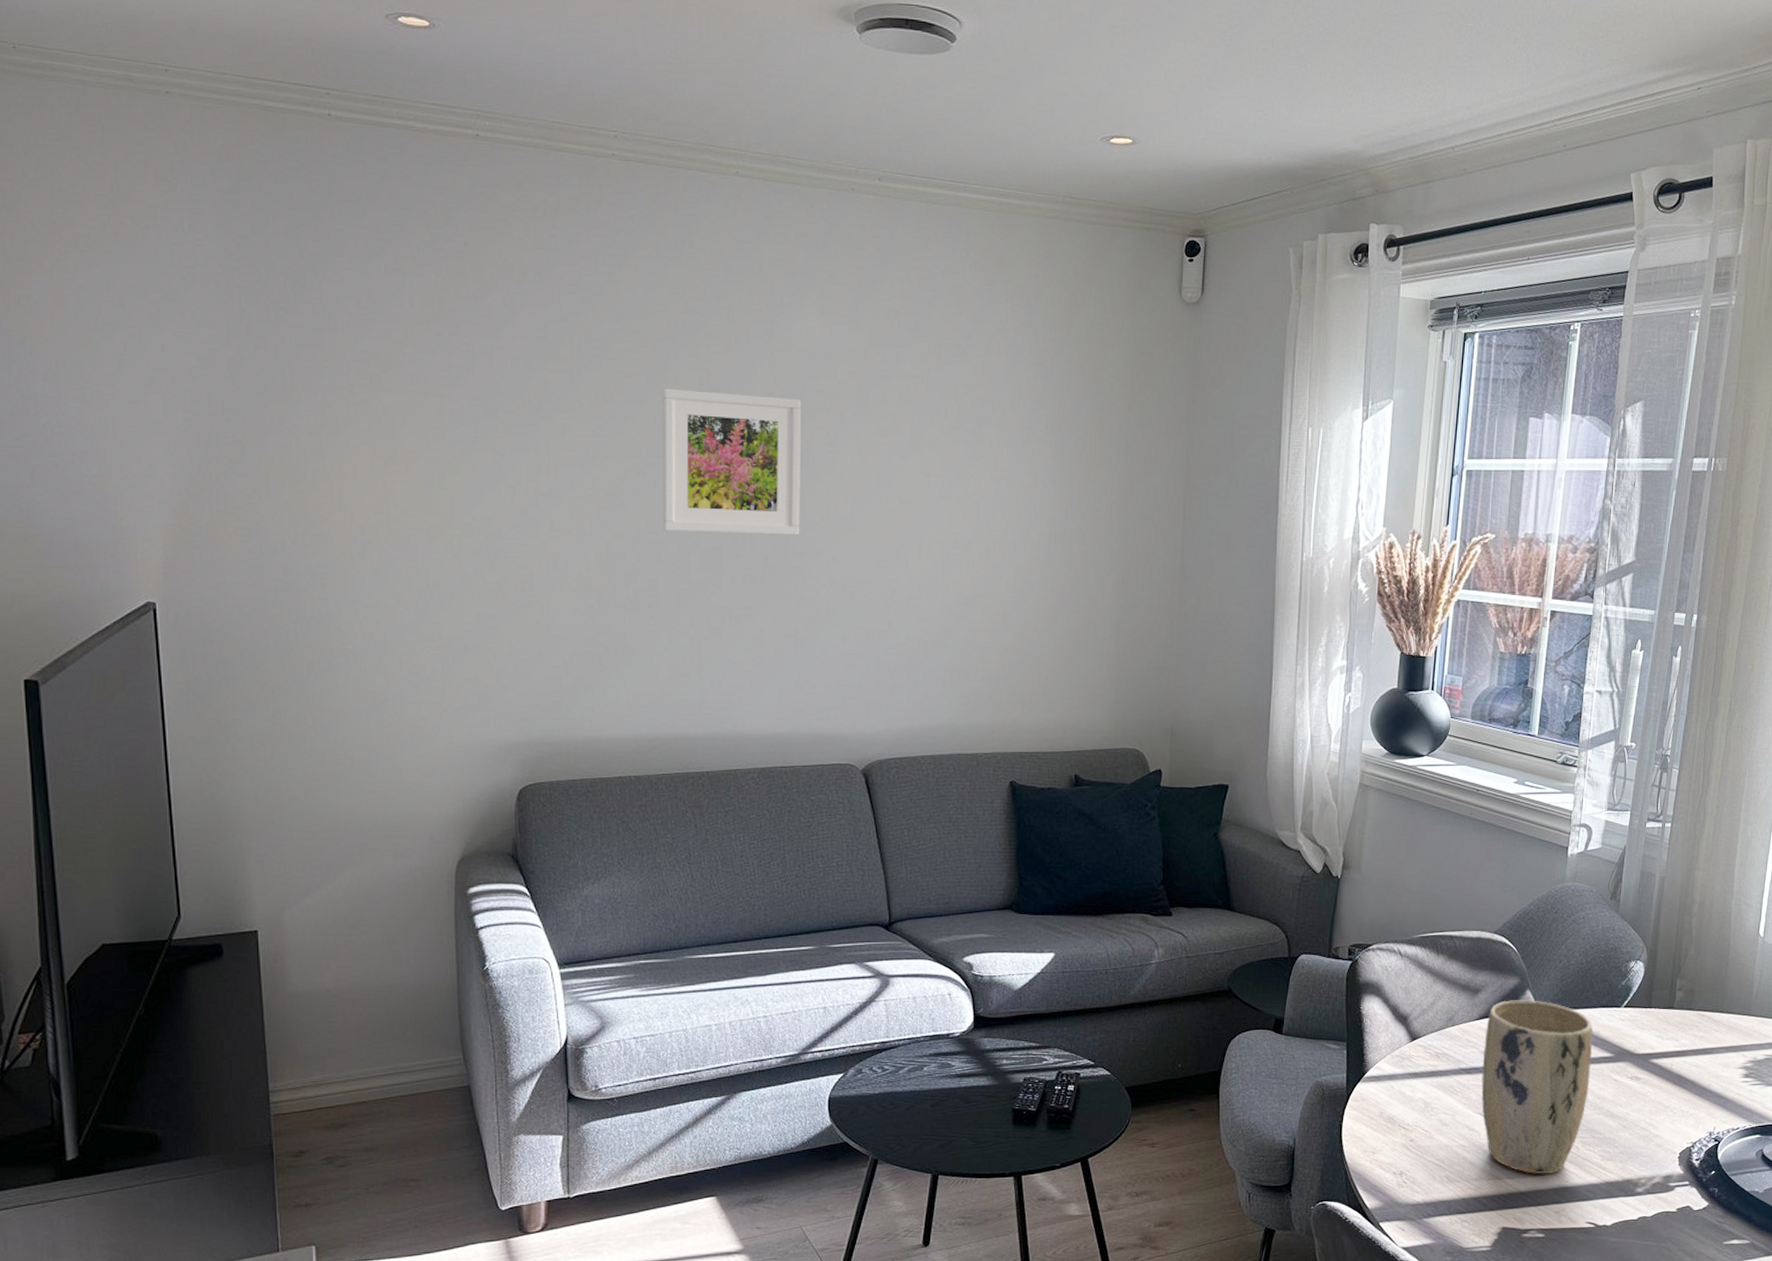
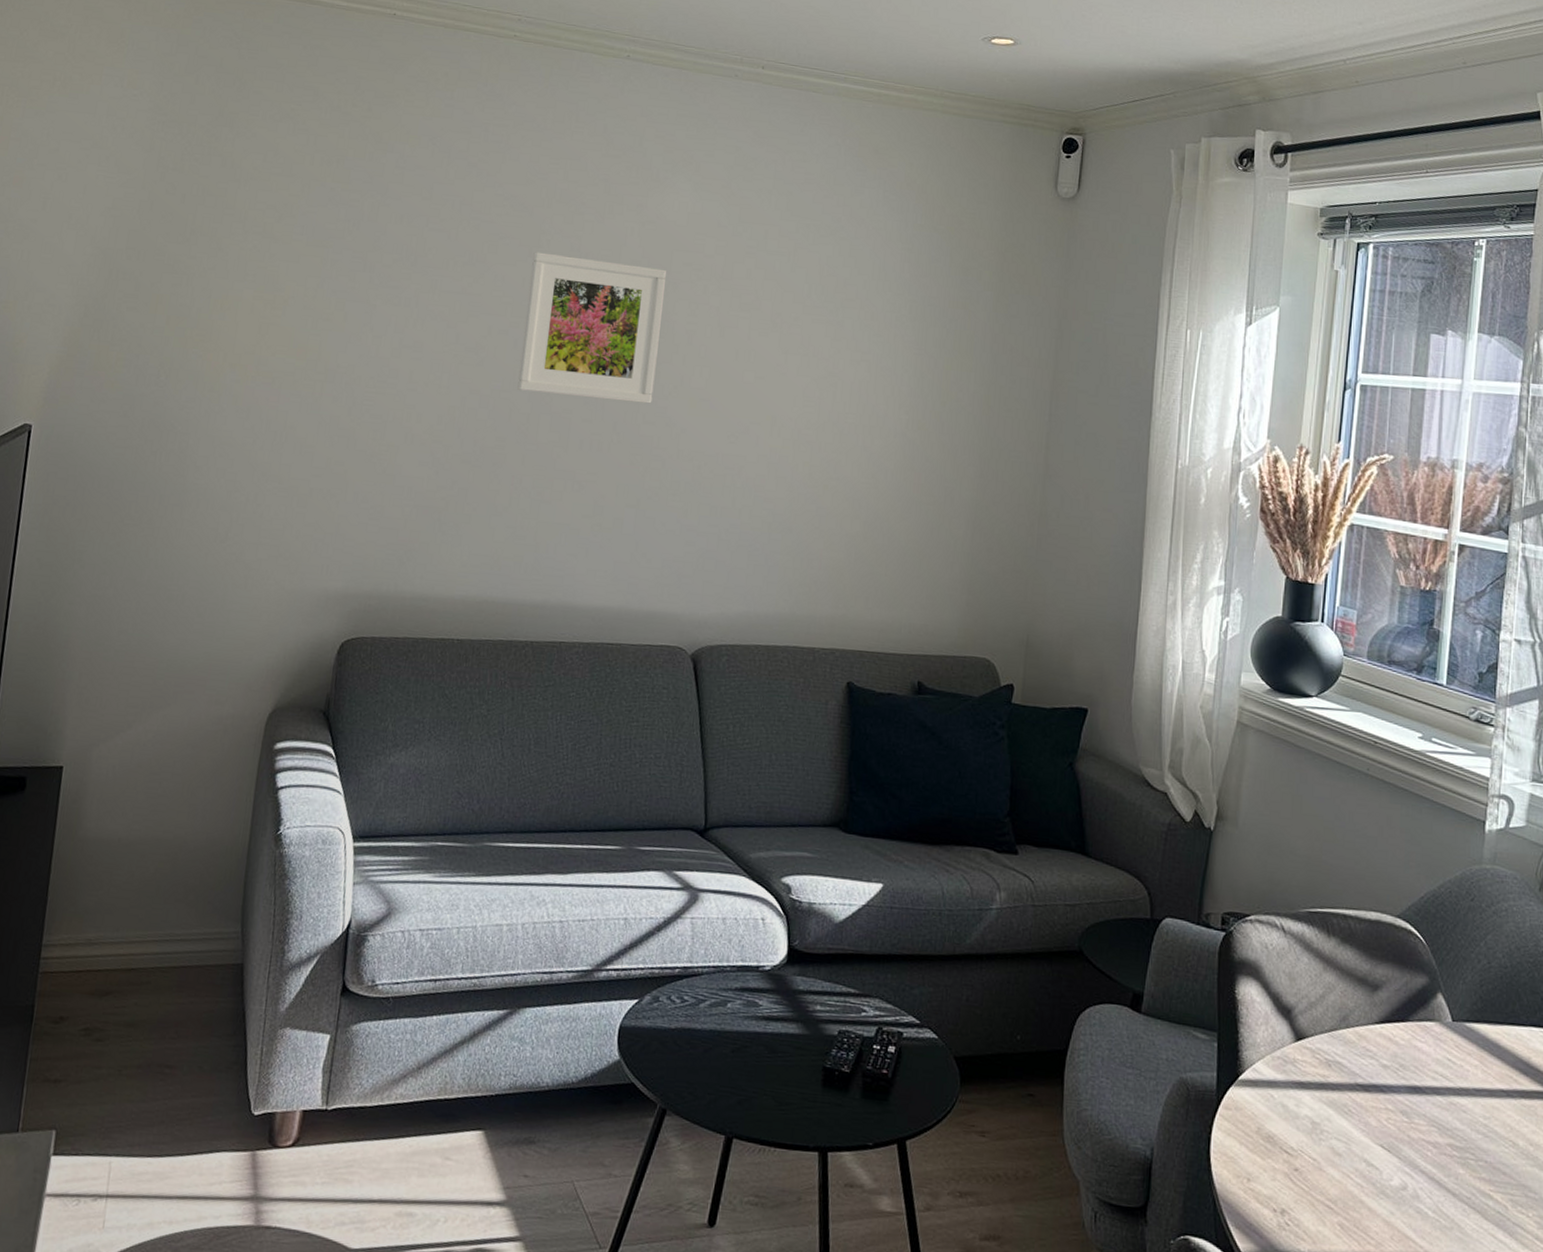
plant pot: present [1481,1000,1593,1175] -> none [1382,1002,1523,1239]

